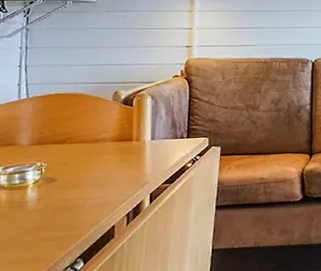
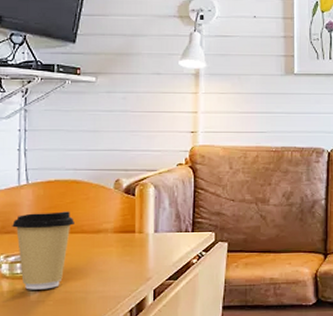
coffee cup: none [11,123,74,199] -> present [12,211,74,290]

